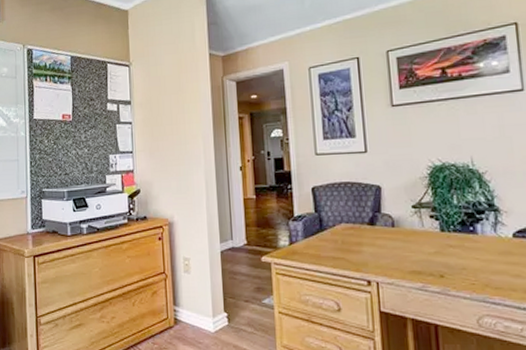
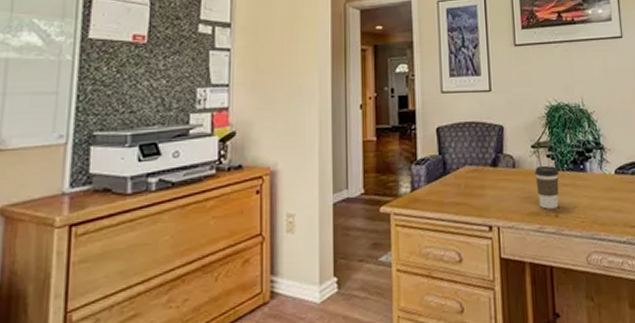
coffee cup: none [416,226,445,269] -> present [535,166,560,209]

